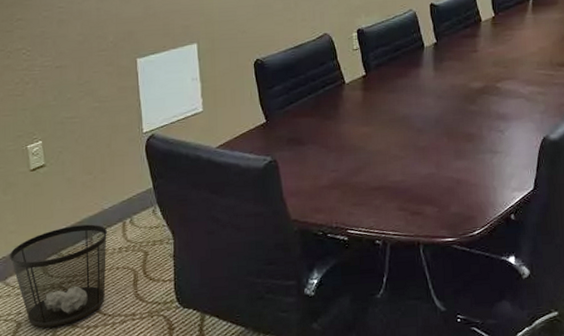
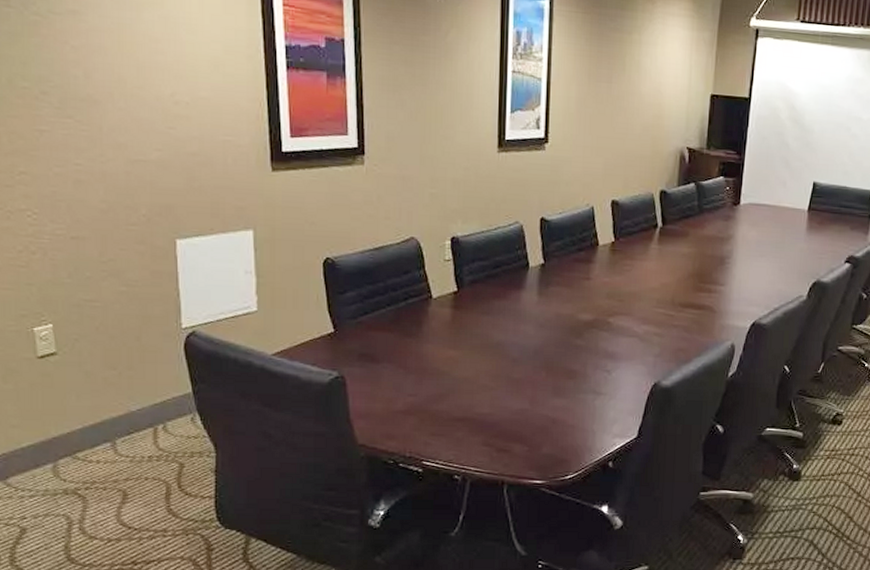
waste bin: present [9,224,108,328] -> none [10,426,135,537]

